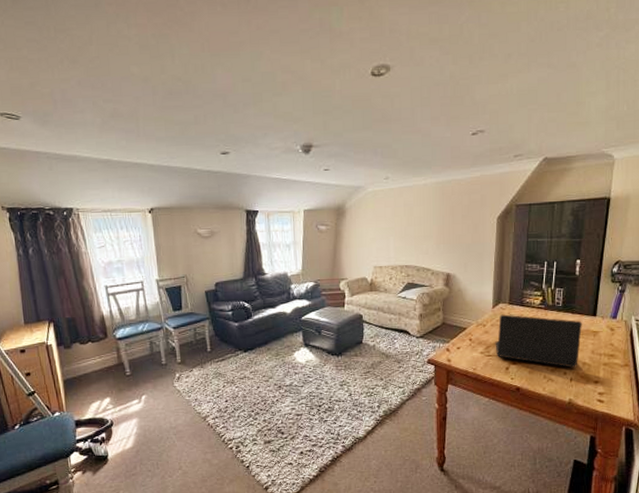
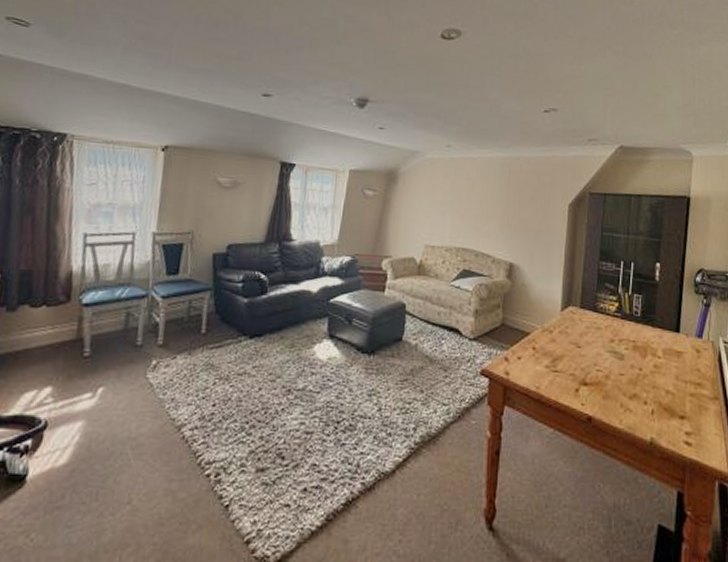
laptop: present [495,314,582,368] -> none [563,320,664,396]

